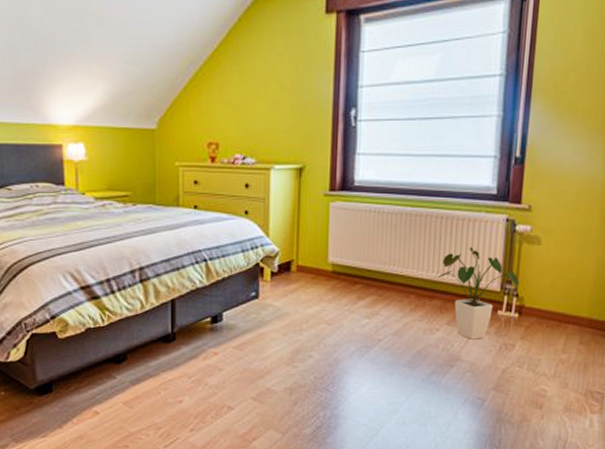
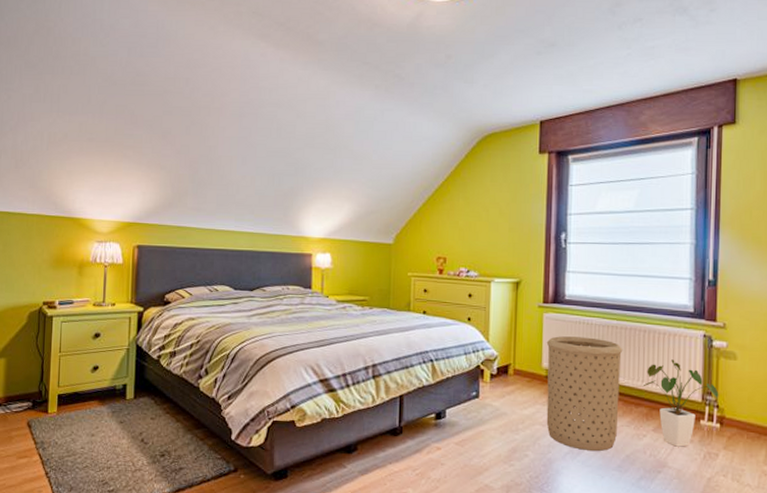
laundry basket: none [332,227,418,348] -> present [546,336,623,451]

